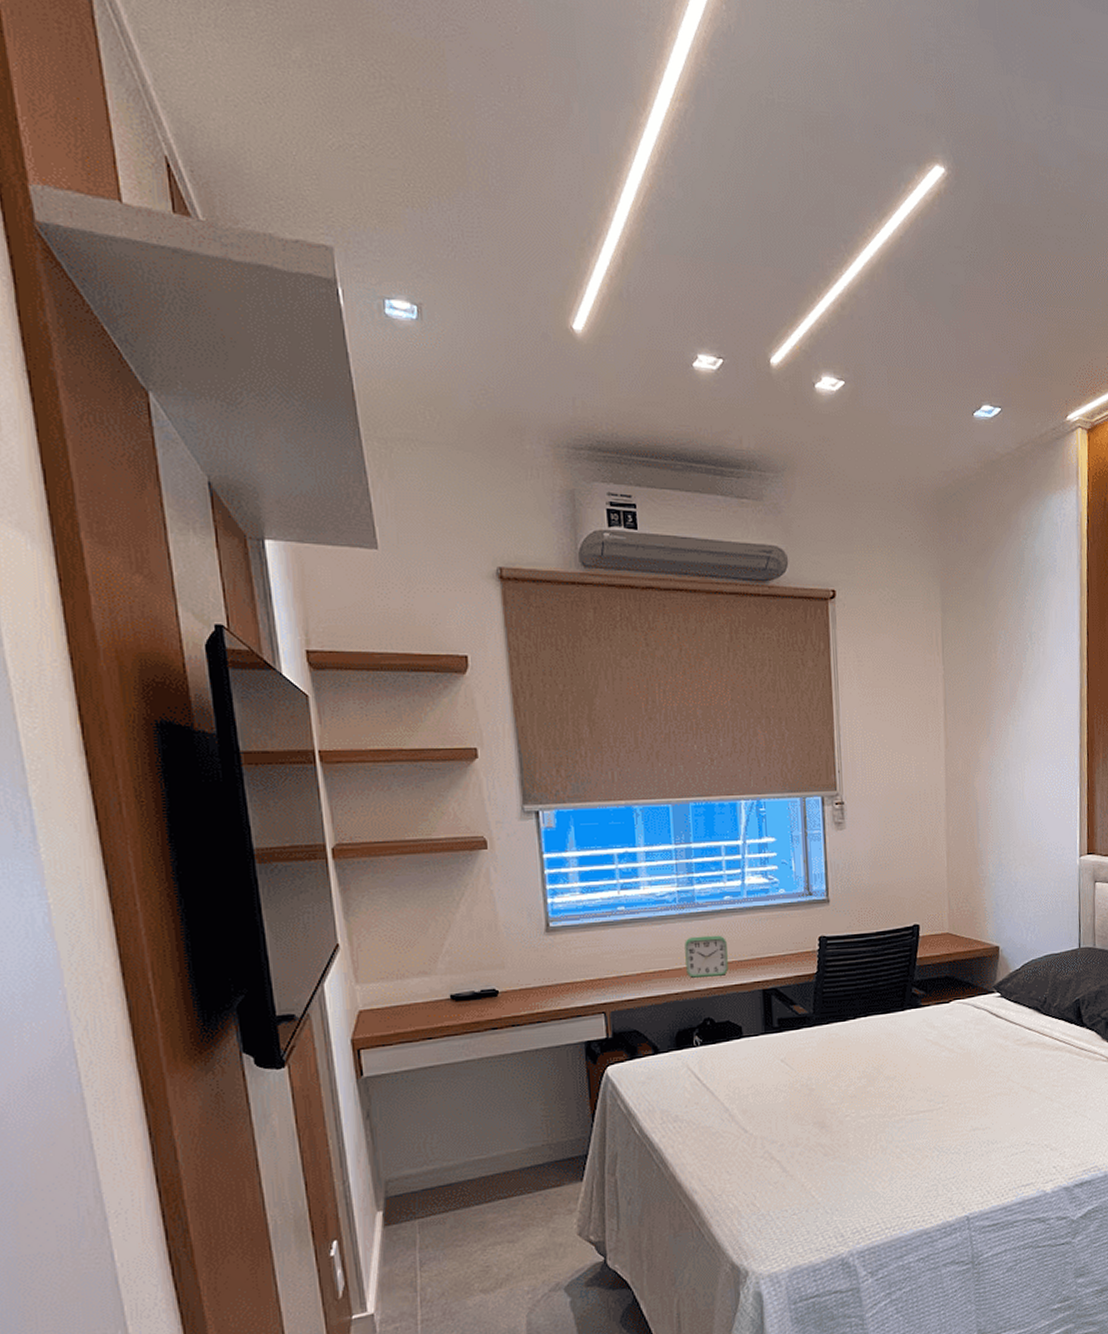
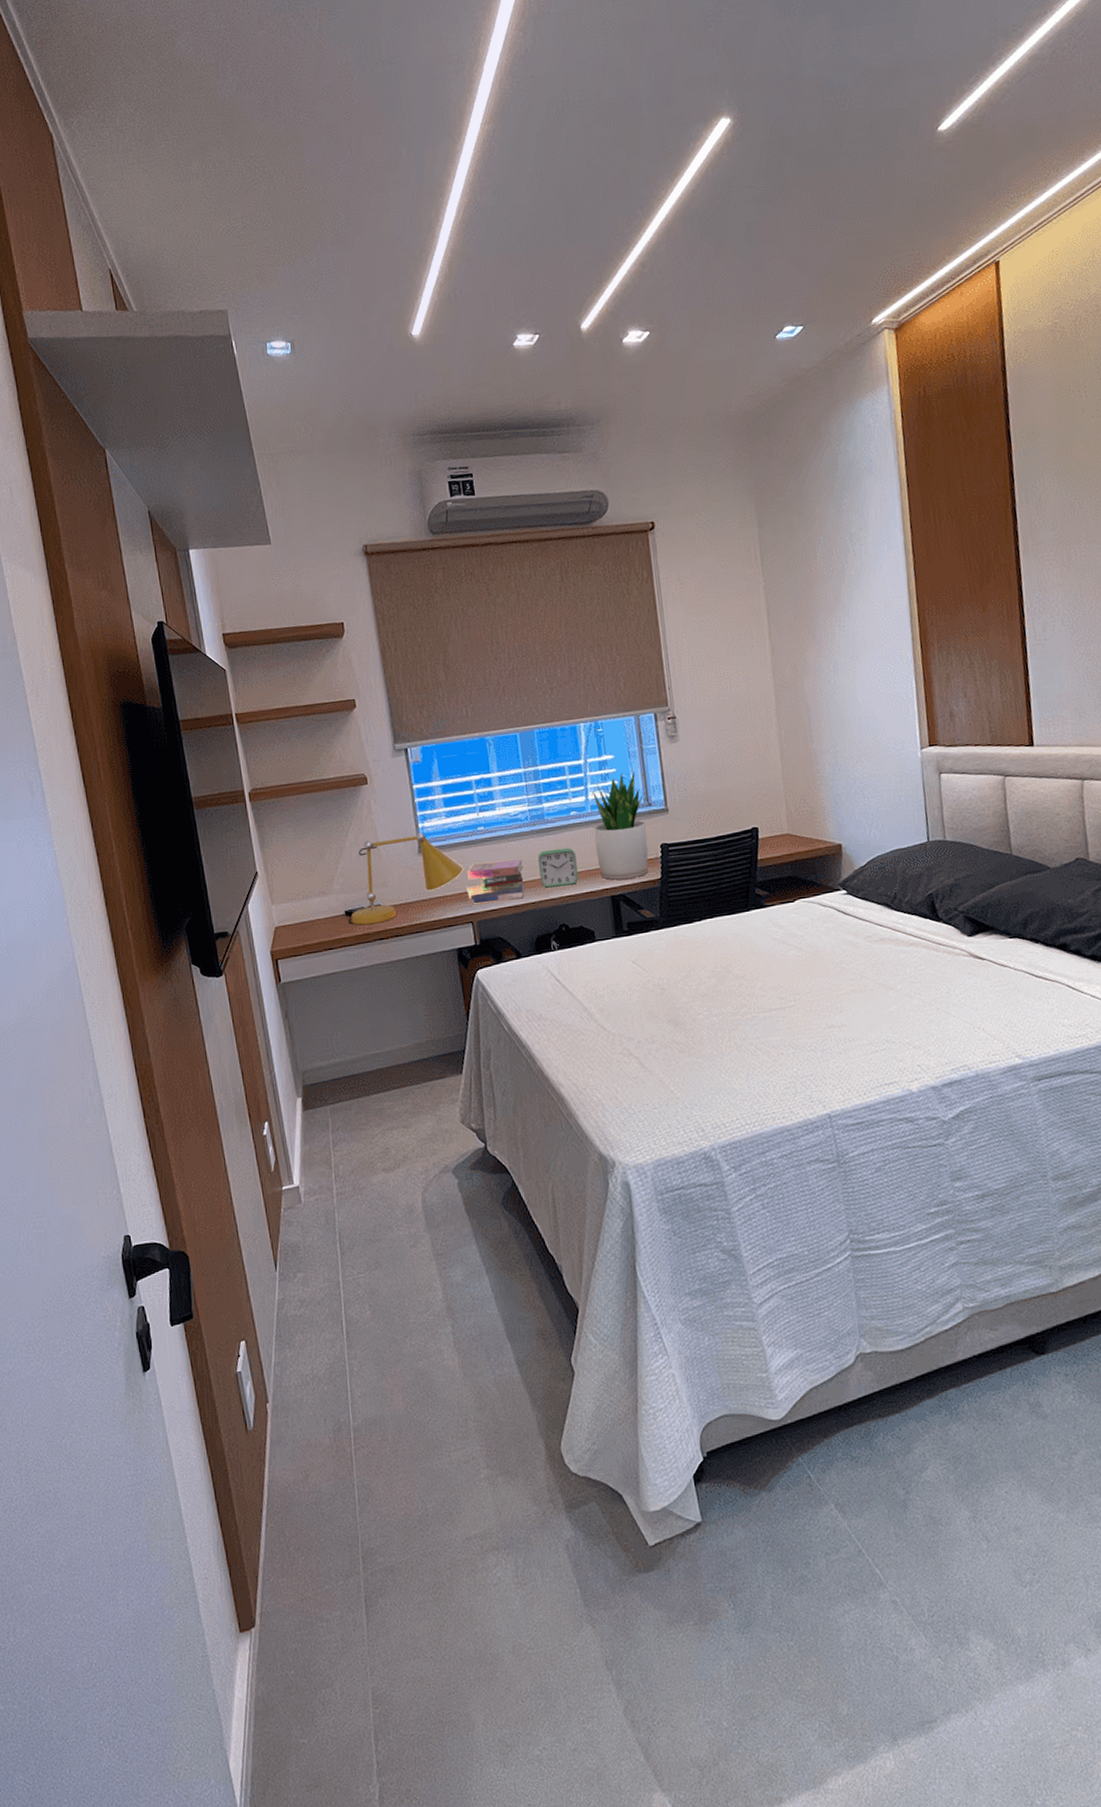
table lamp: none [454,909,597,1012] -> present [348,832,463,926]
books: none [600,945,668,991] -> present [466,859,525,903]
planter: none [748,858,806,973] -> present [591,772,649,880]

